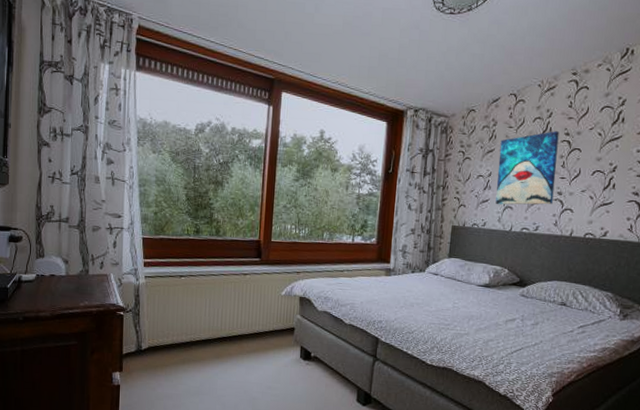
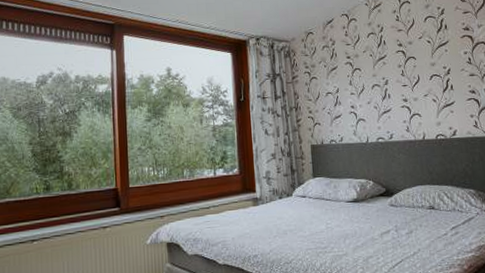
wall art: present [495,131,560,205] -> none [341,43,401,119]

